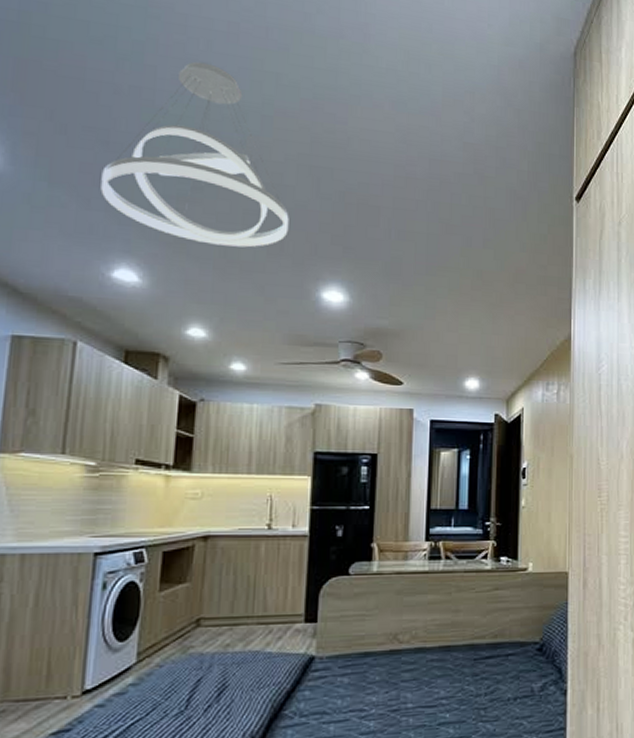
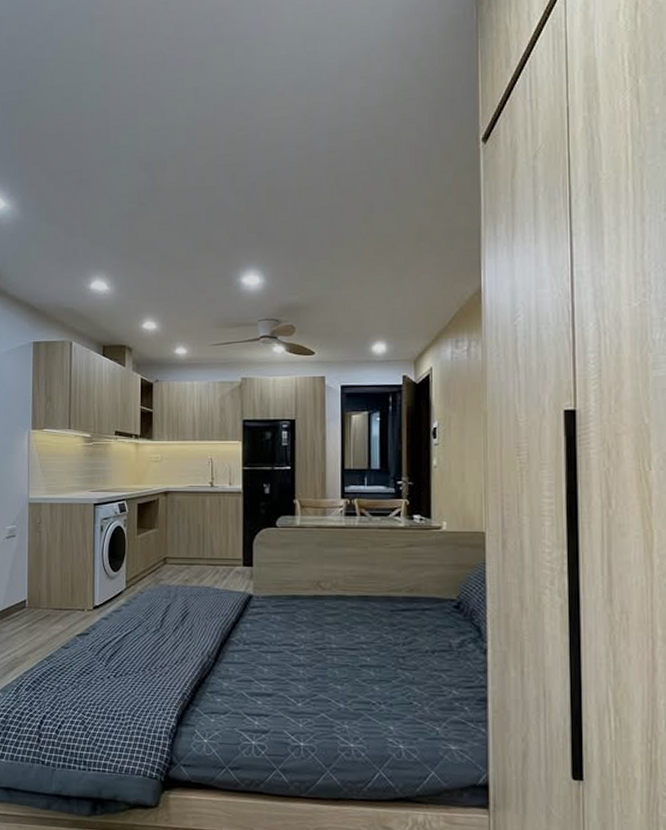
pendant light: present [100,61,289,248] -> none [78,94,212,250]

